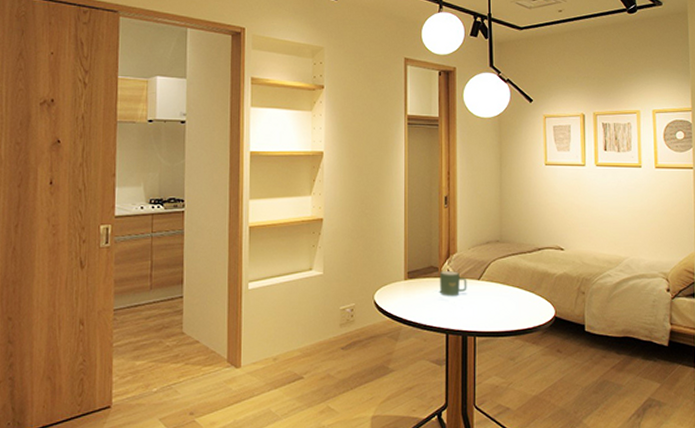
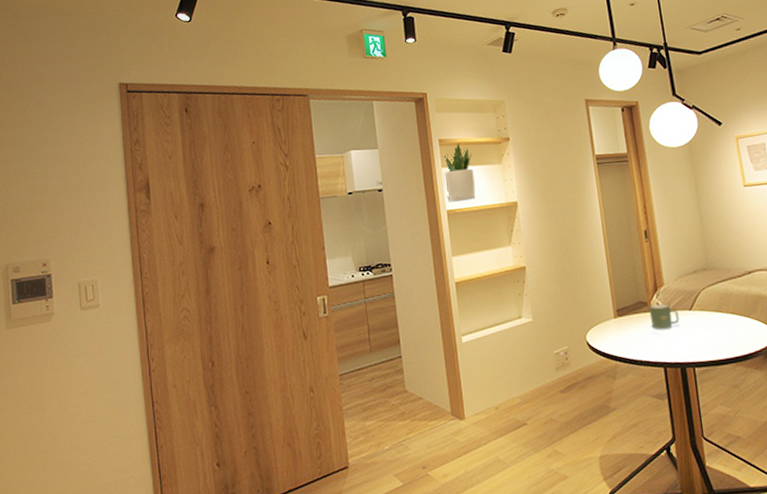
planter: none [251,84,284,144] -> present [443,142,476,202]

